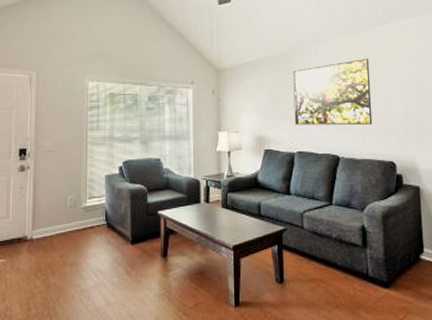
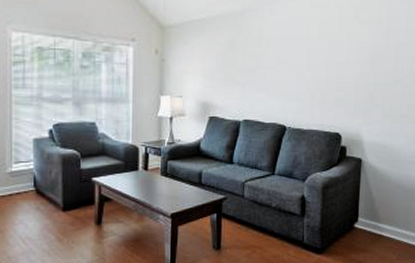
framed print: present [293,58,373,125] -> none [243,23,326,94]

